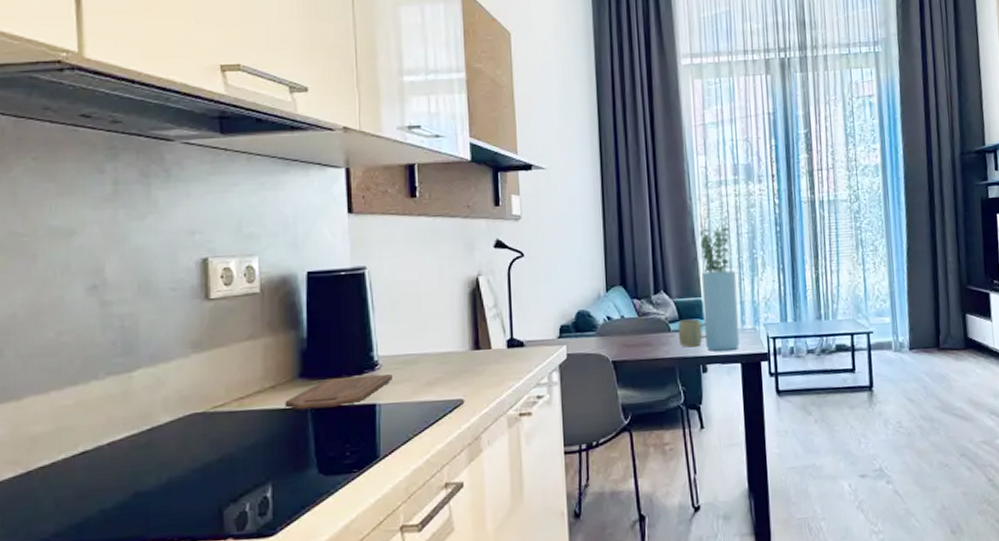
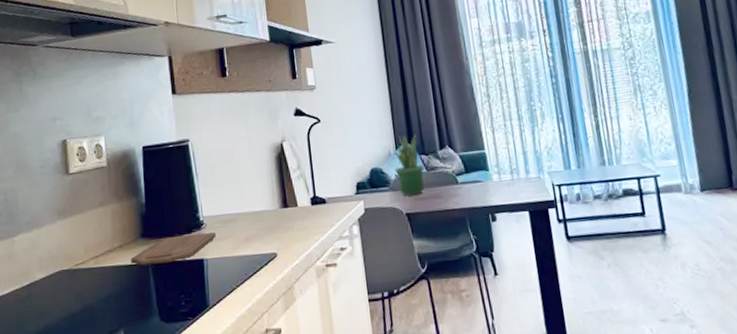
planter: none [603,275,636,342] -> present [394,133,425,196]
mug: present [677,319,707,347] -> none [464,170,494,197]
vase: present [699,216,740,351] -> none [477,72,526,201]

